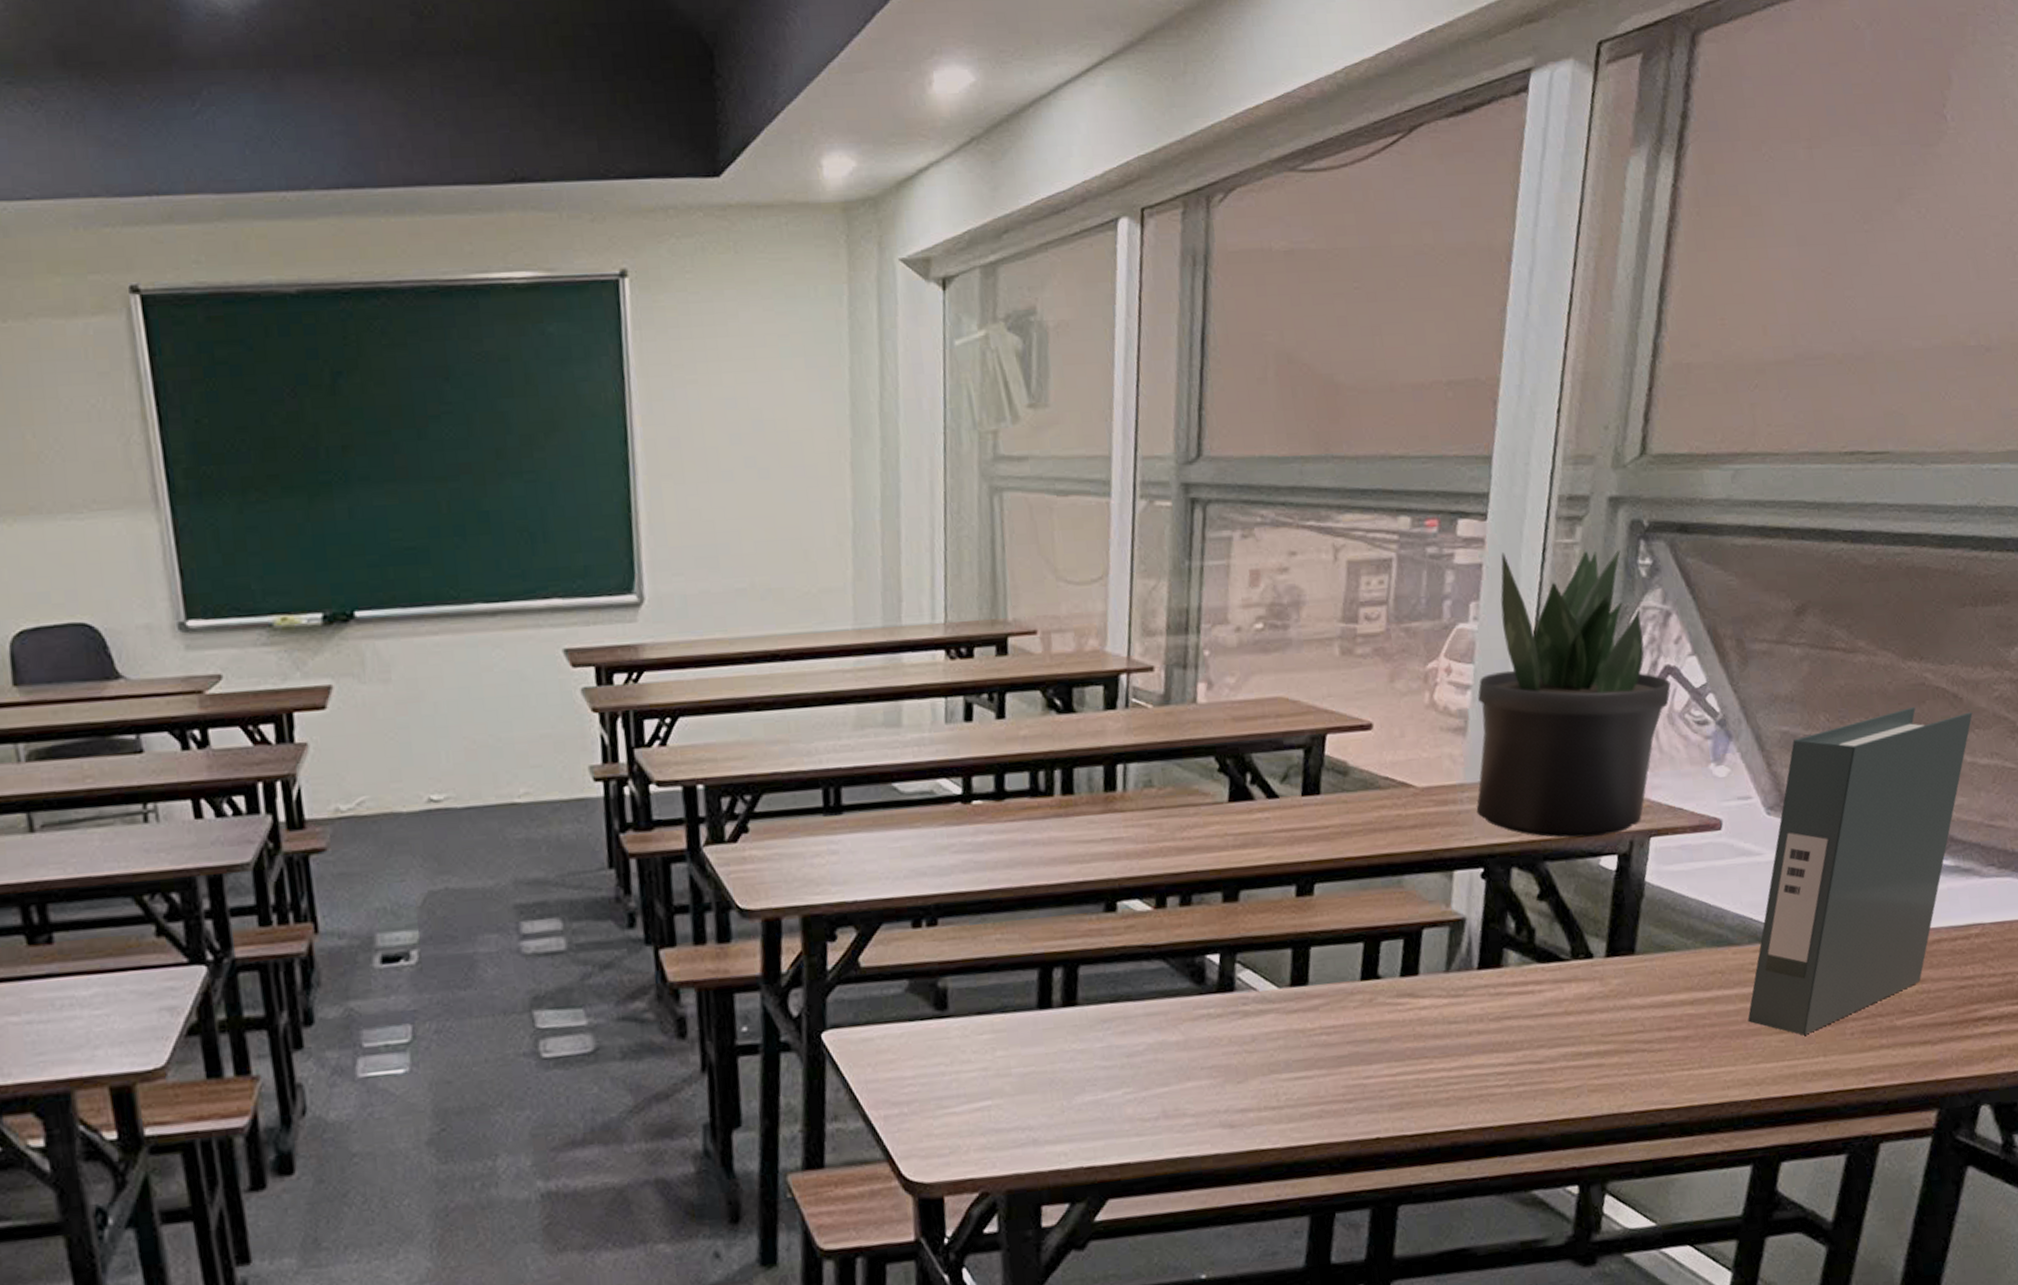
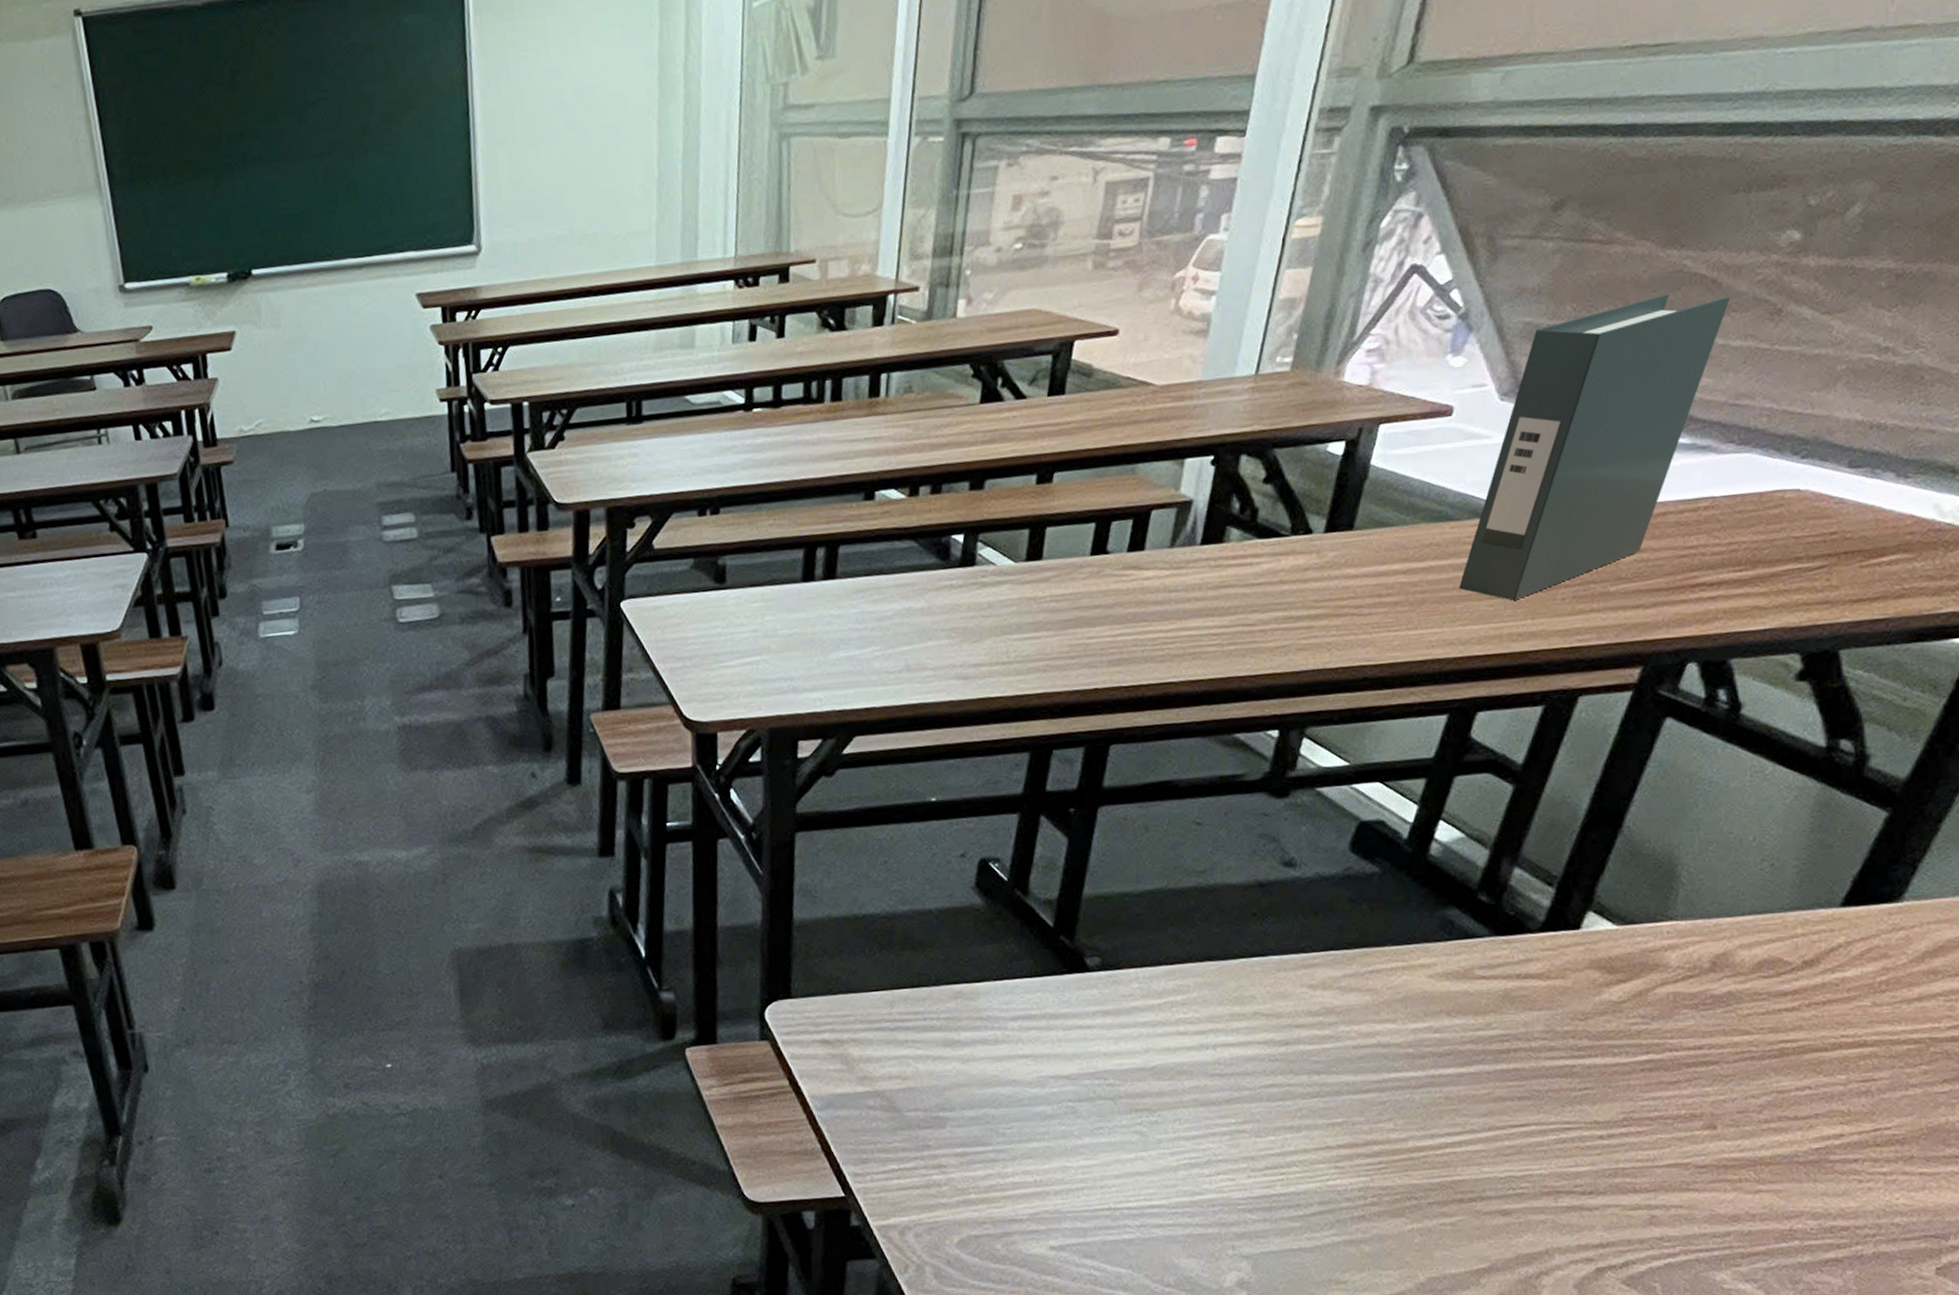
planter: present [1476,550,1671,838] -> none [1211,157,1415,427]

